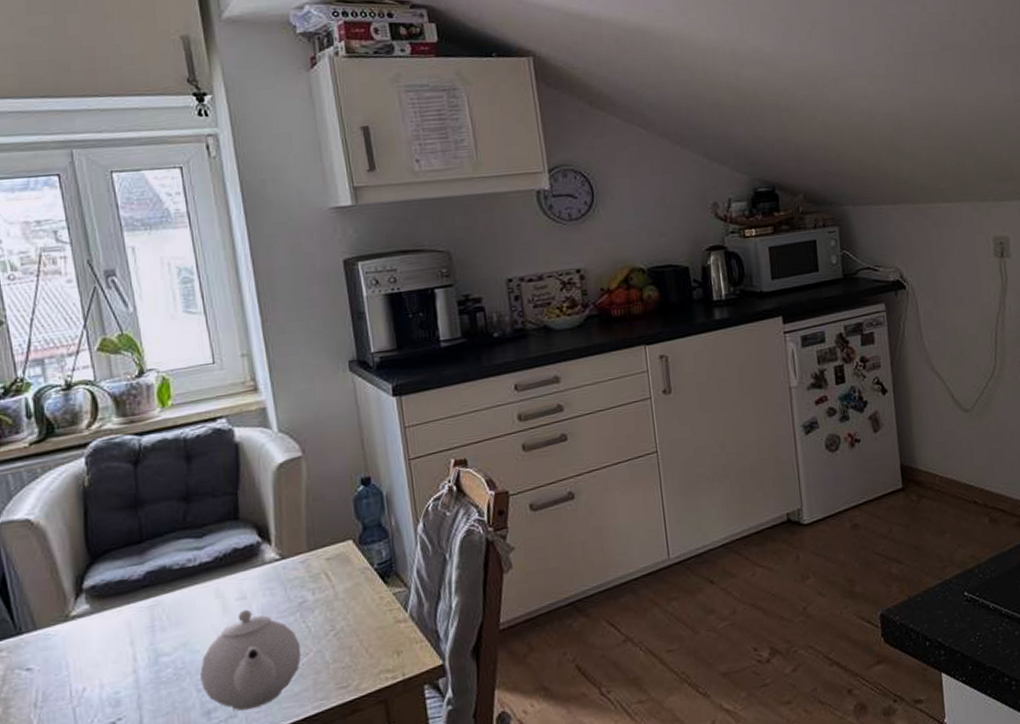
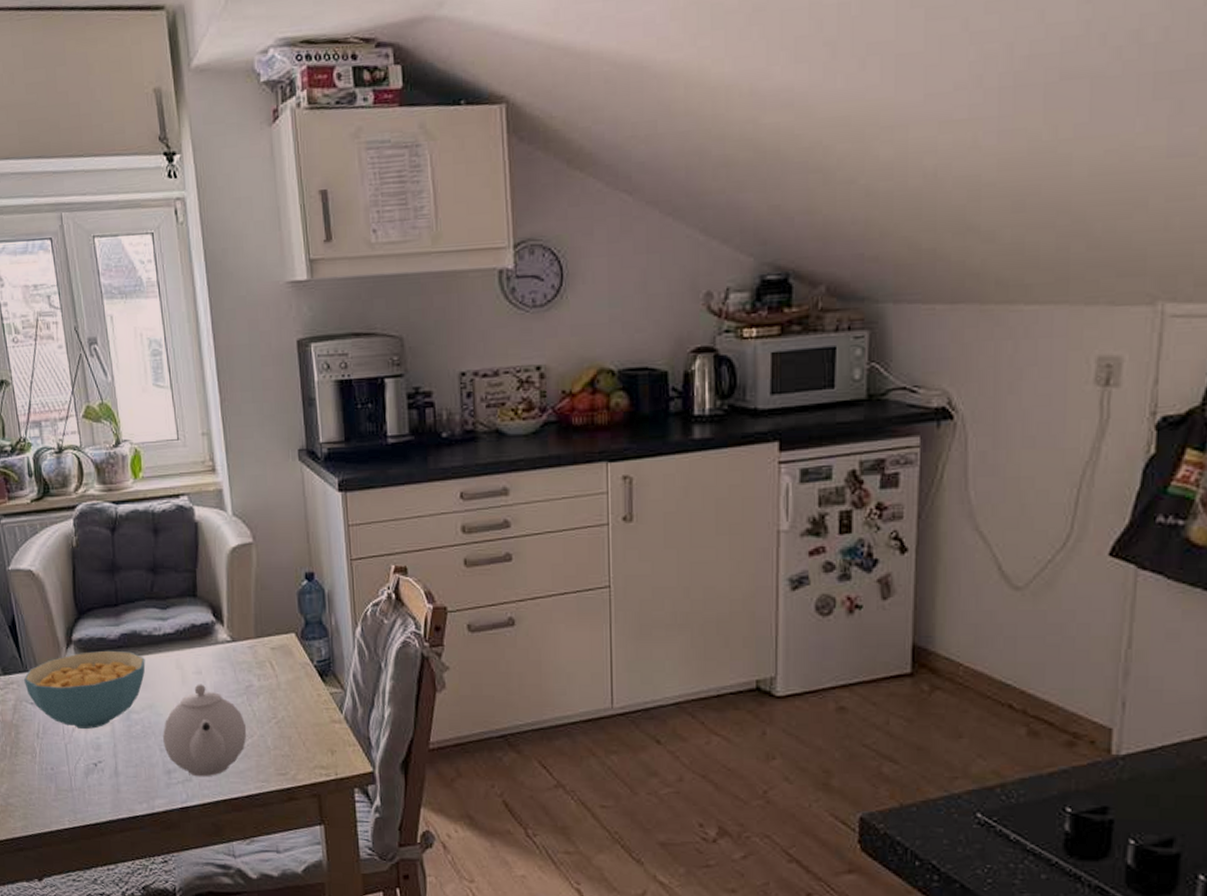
cereal bowl: none [17,589,178,687] -> present [24,650,146,729]

